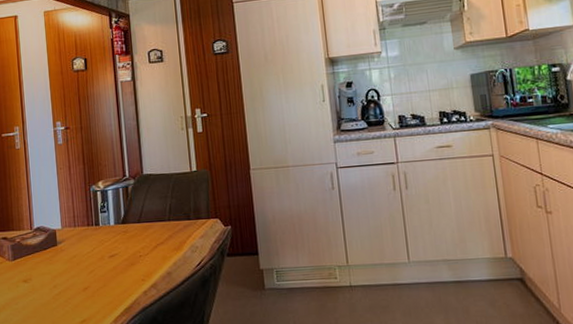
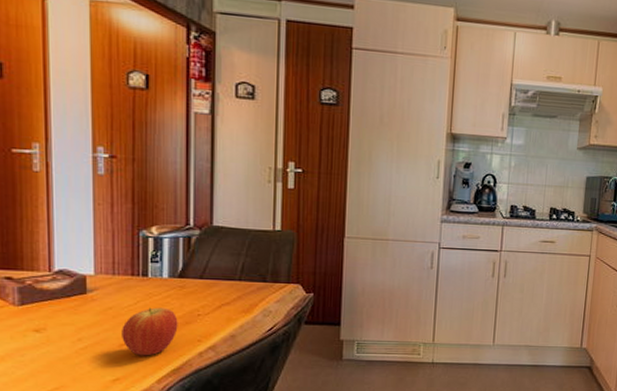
fruit: none [84,252,126,298] -> present [122,307,178,356]

